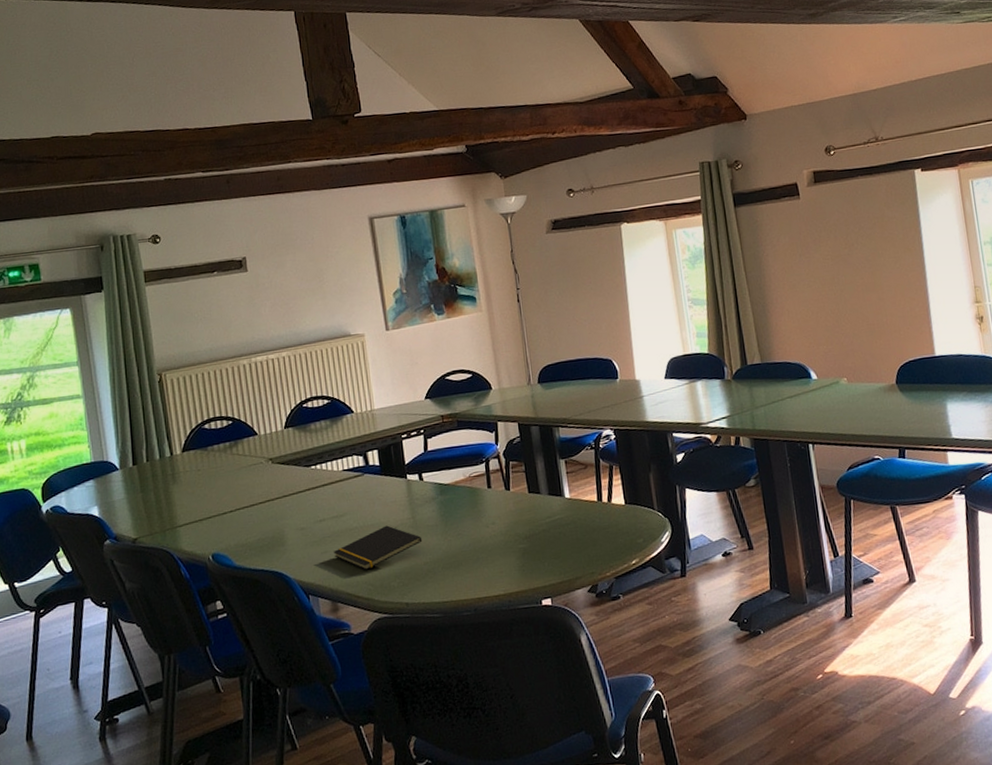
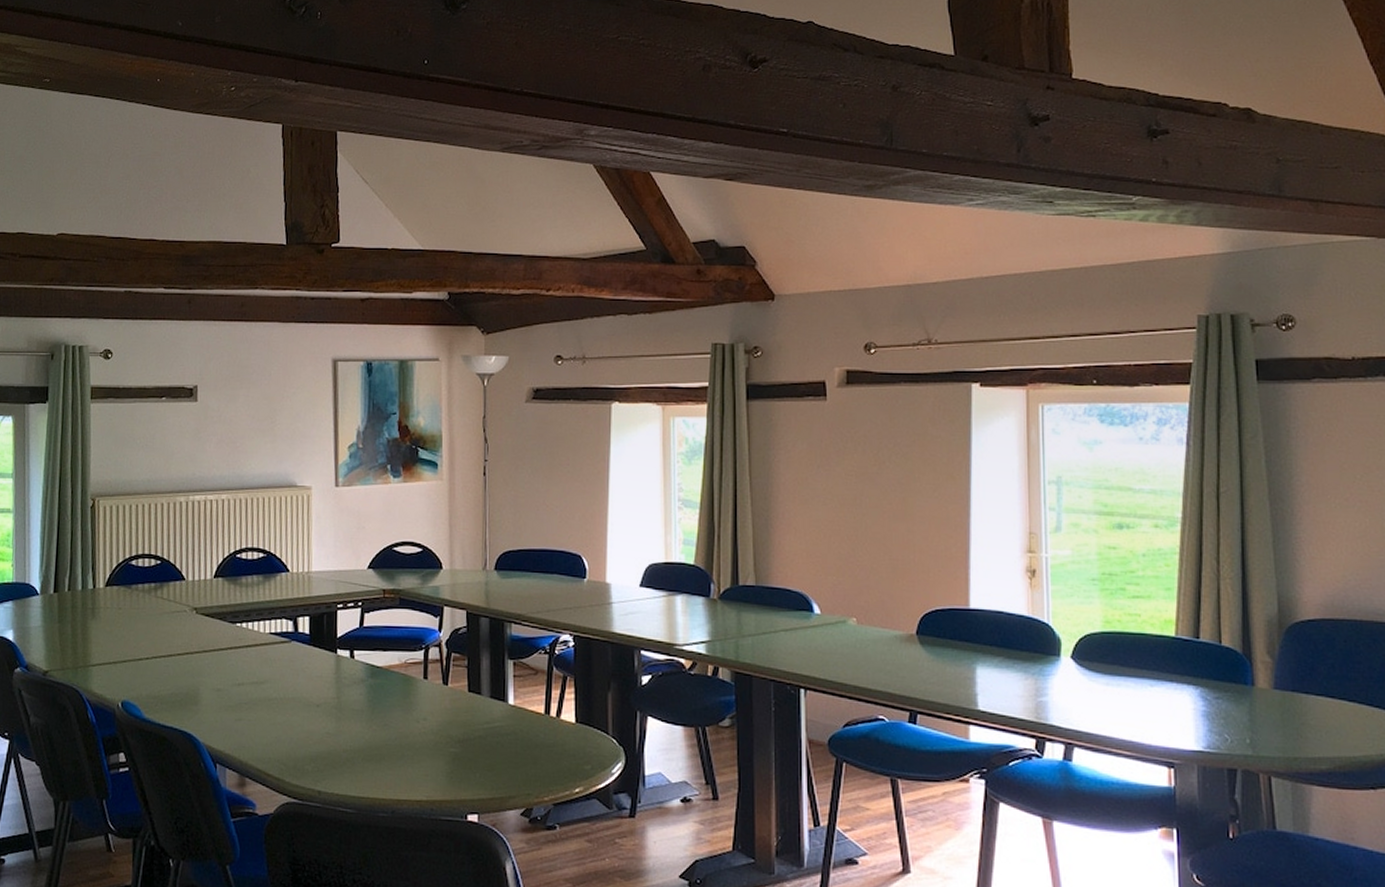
notepad: present [333,525,423,570] -> none [248,701,345,747]

